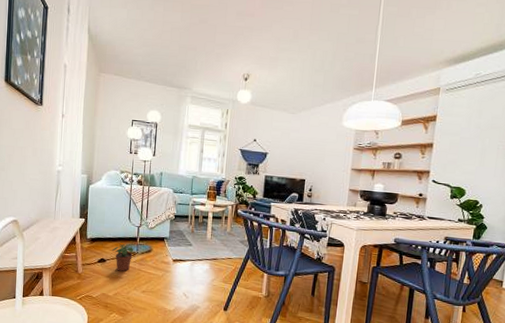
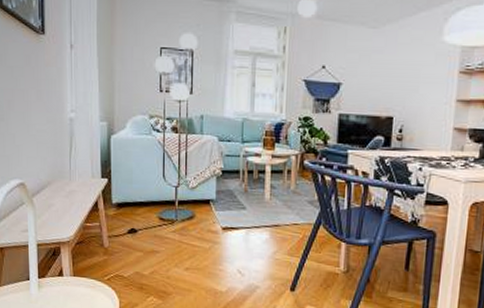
potted plant: present [112,244,134,272] -> none [145,209,172,244]

